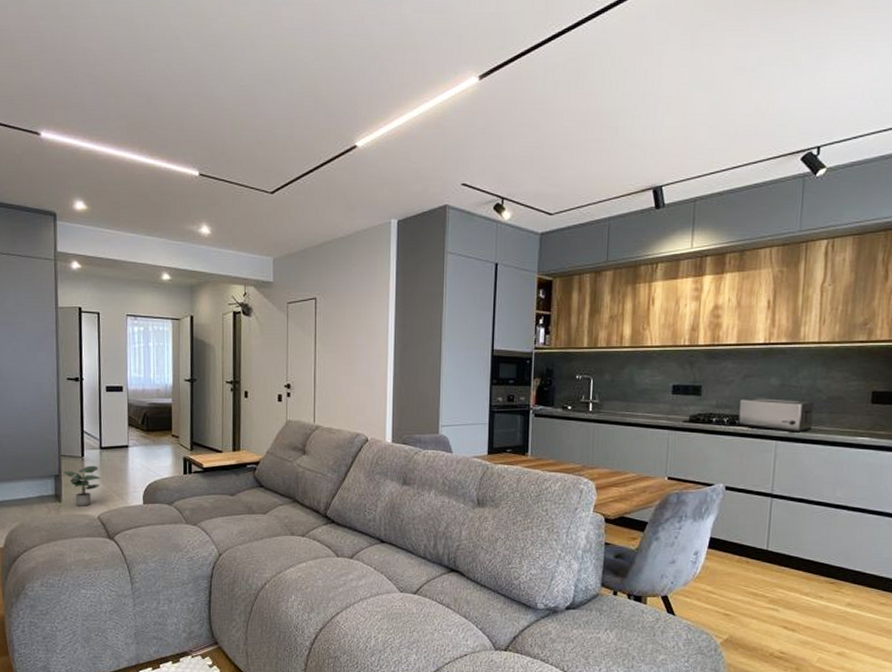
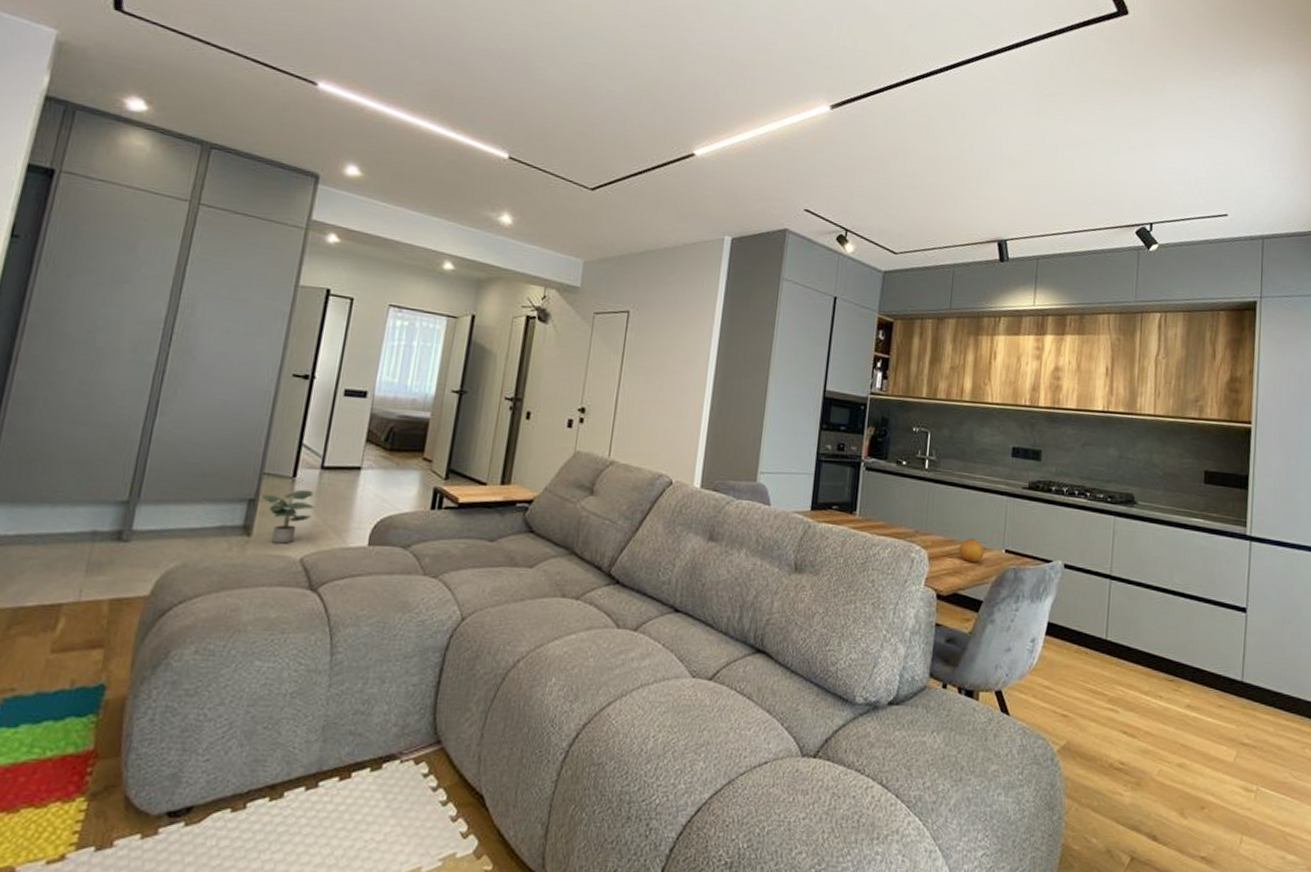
fruit: none [623,469,648,489] -> present [958,538,985,562]
toaster: present [737,397,814,433] -> none [1076,467,1151,509]

